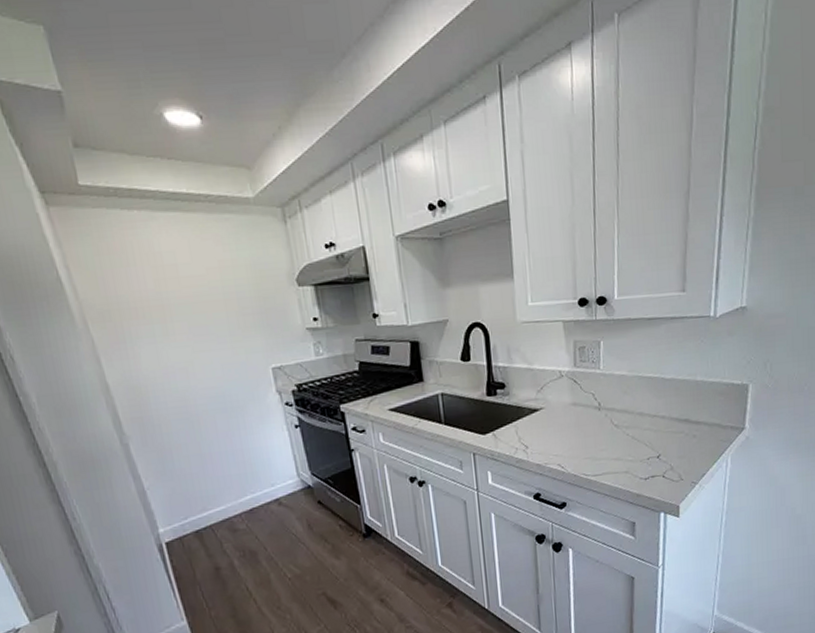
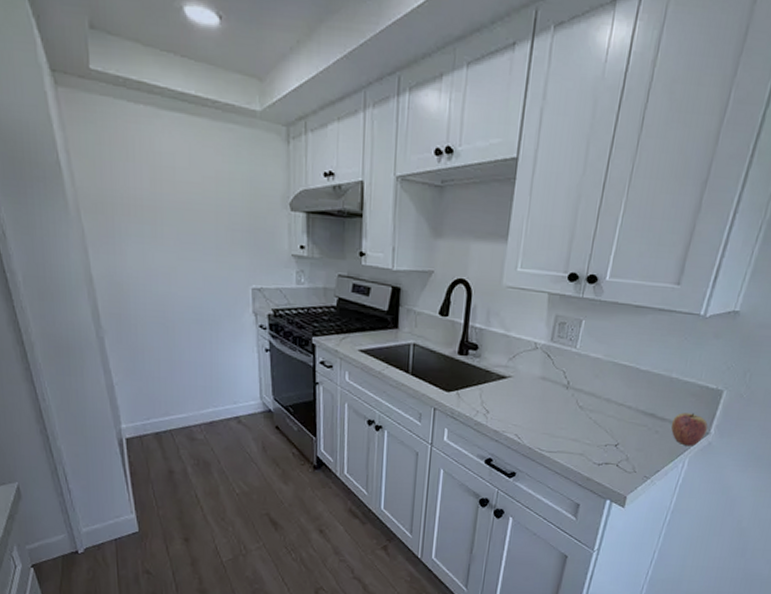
apple: none [706,411,743,445] -> present [670,412,709,446]

